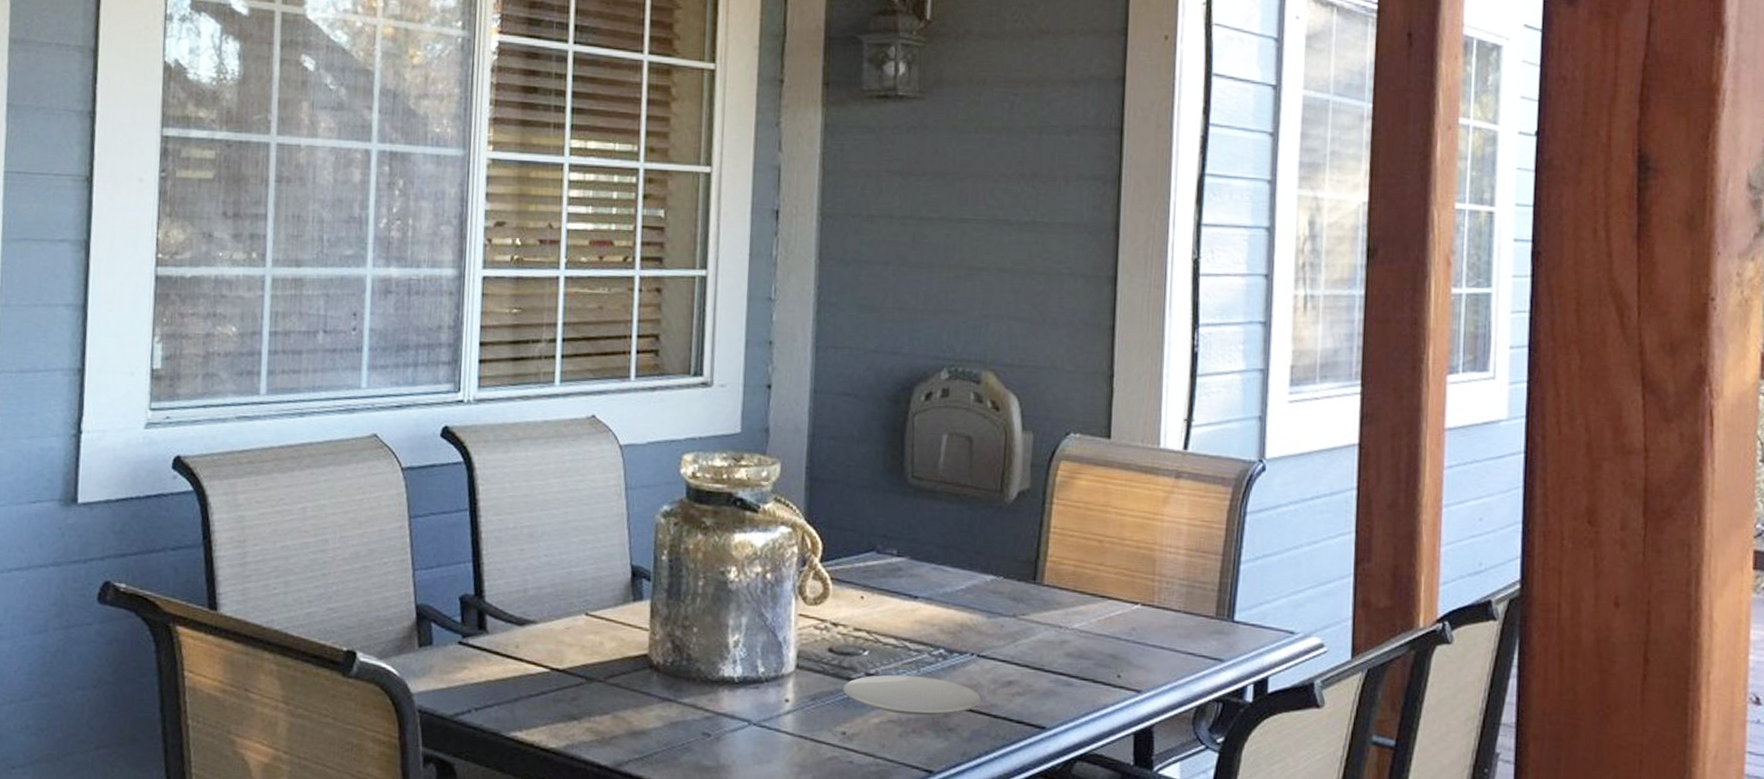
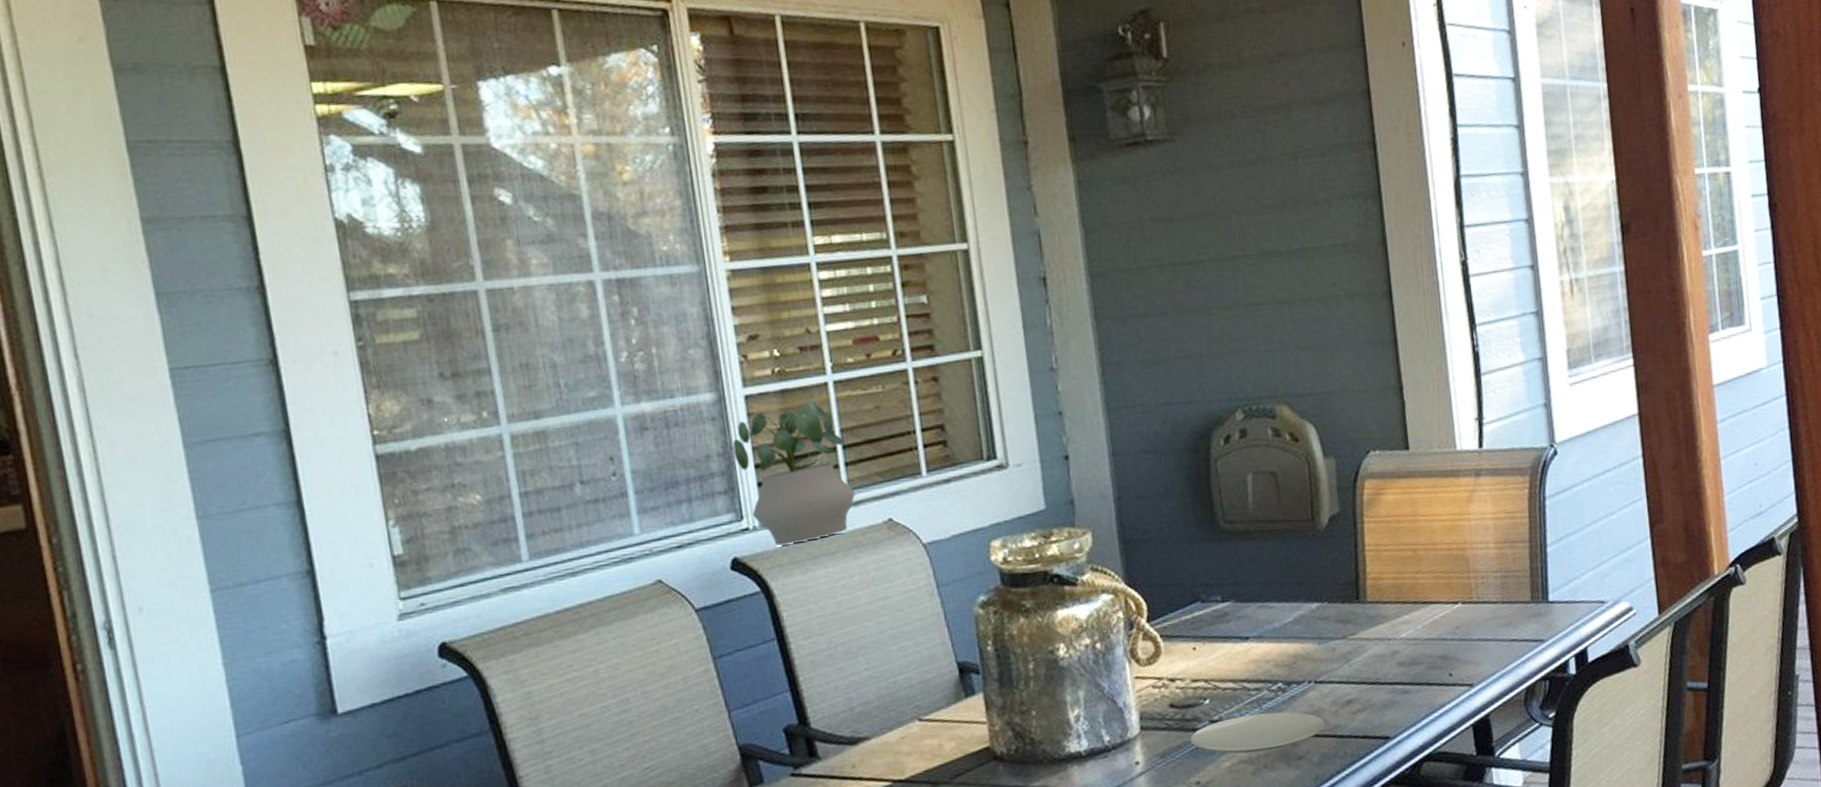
potted plant: none [463,289,566,423] -> present [732,399,856,546]

